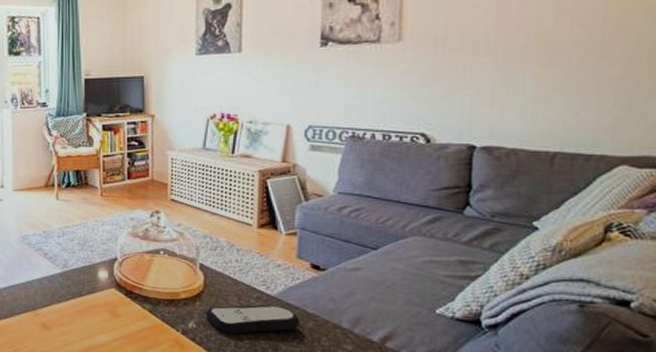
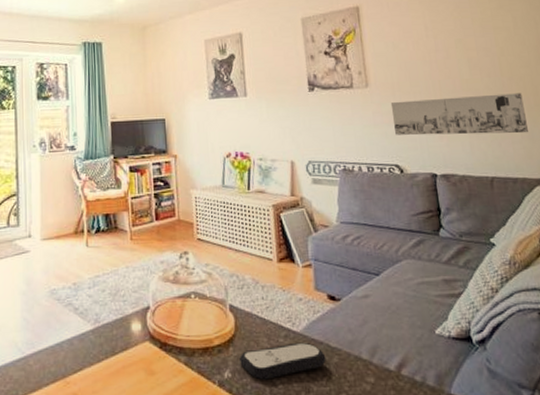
wall art: none [427,48,630,101] -> present [390,93,528,136]

